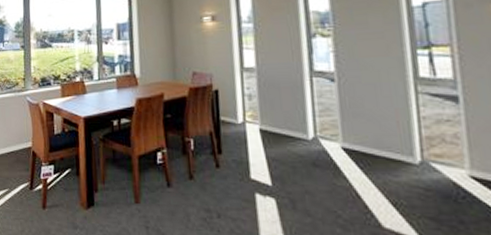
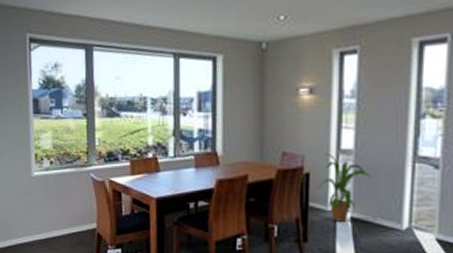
house plant: none [226,71,275,134] -> present [317,153,372,222]

